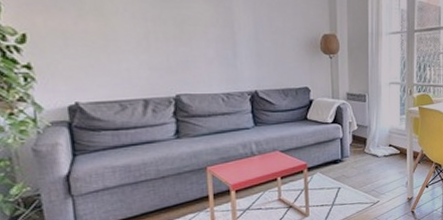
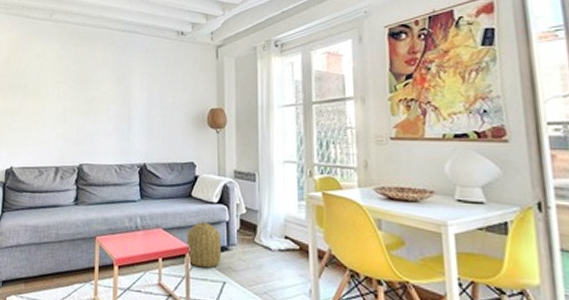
basket: none [303,140,336,180] -> present [186,222,221,268]

